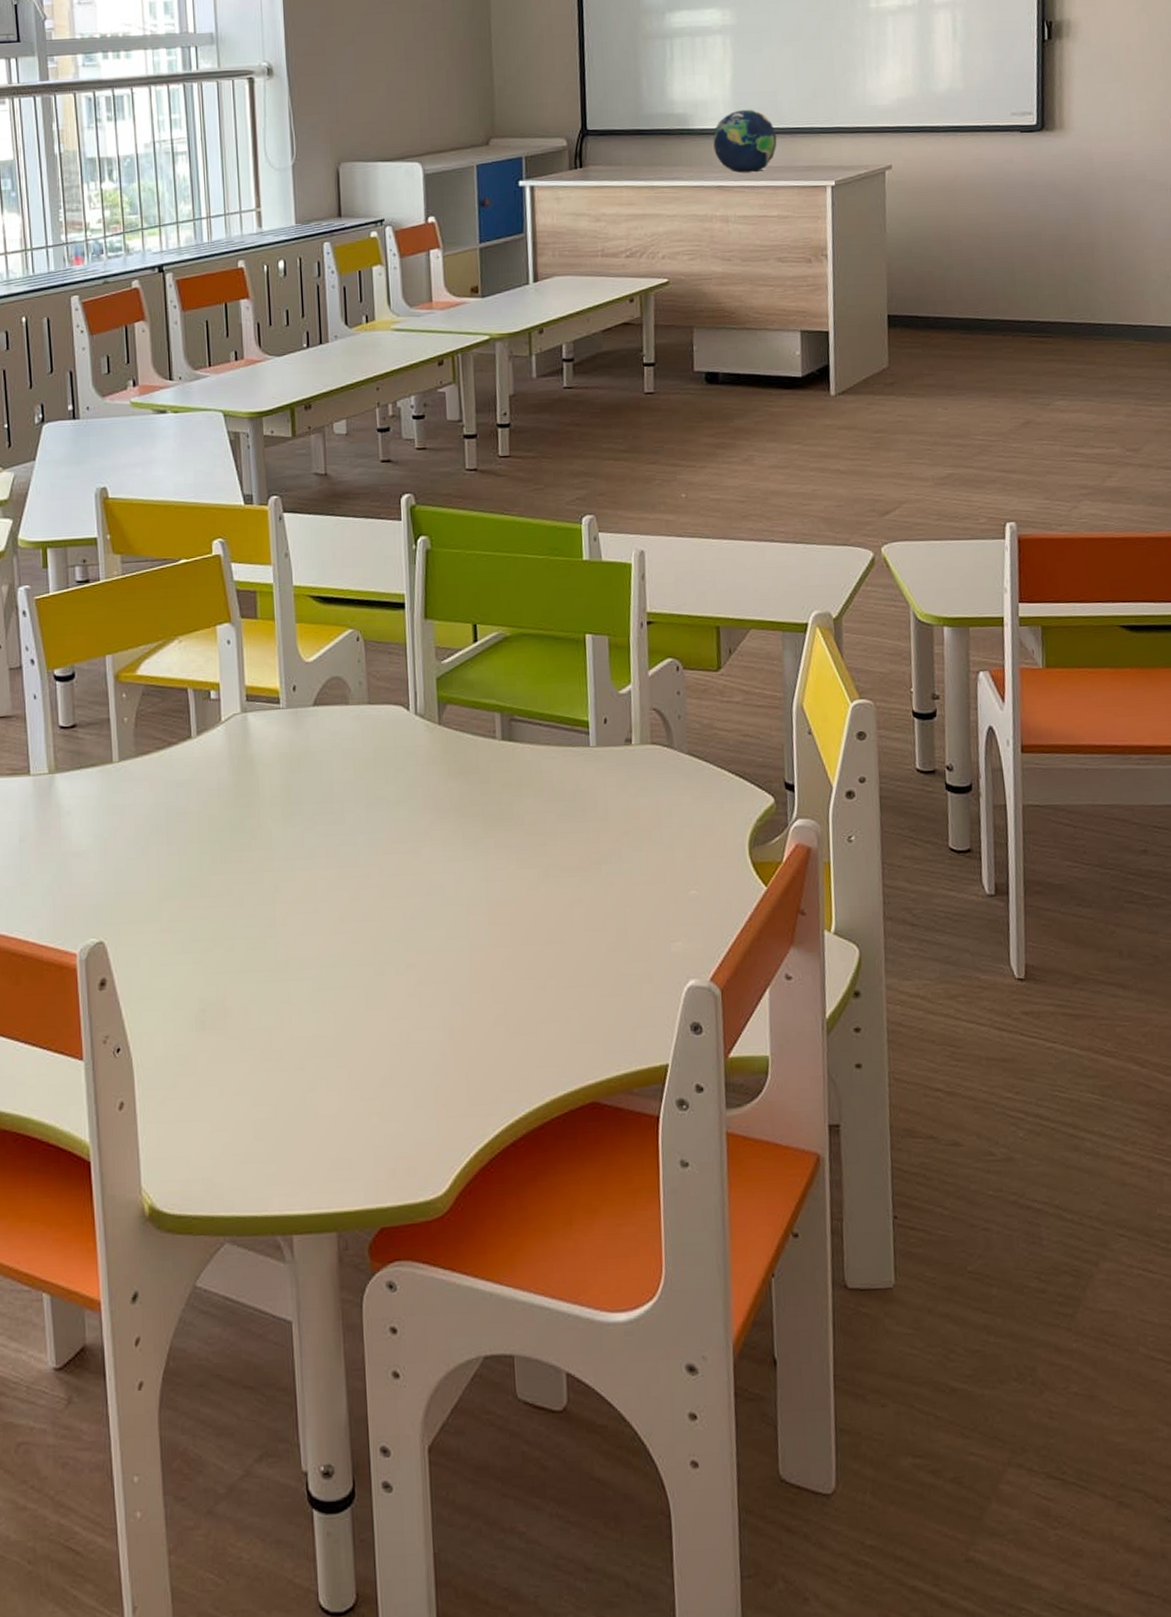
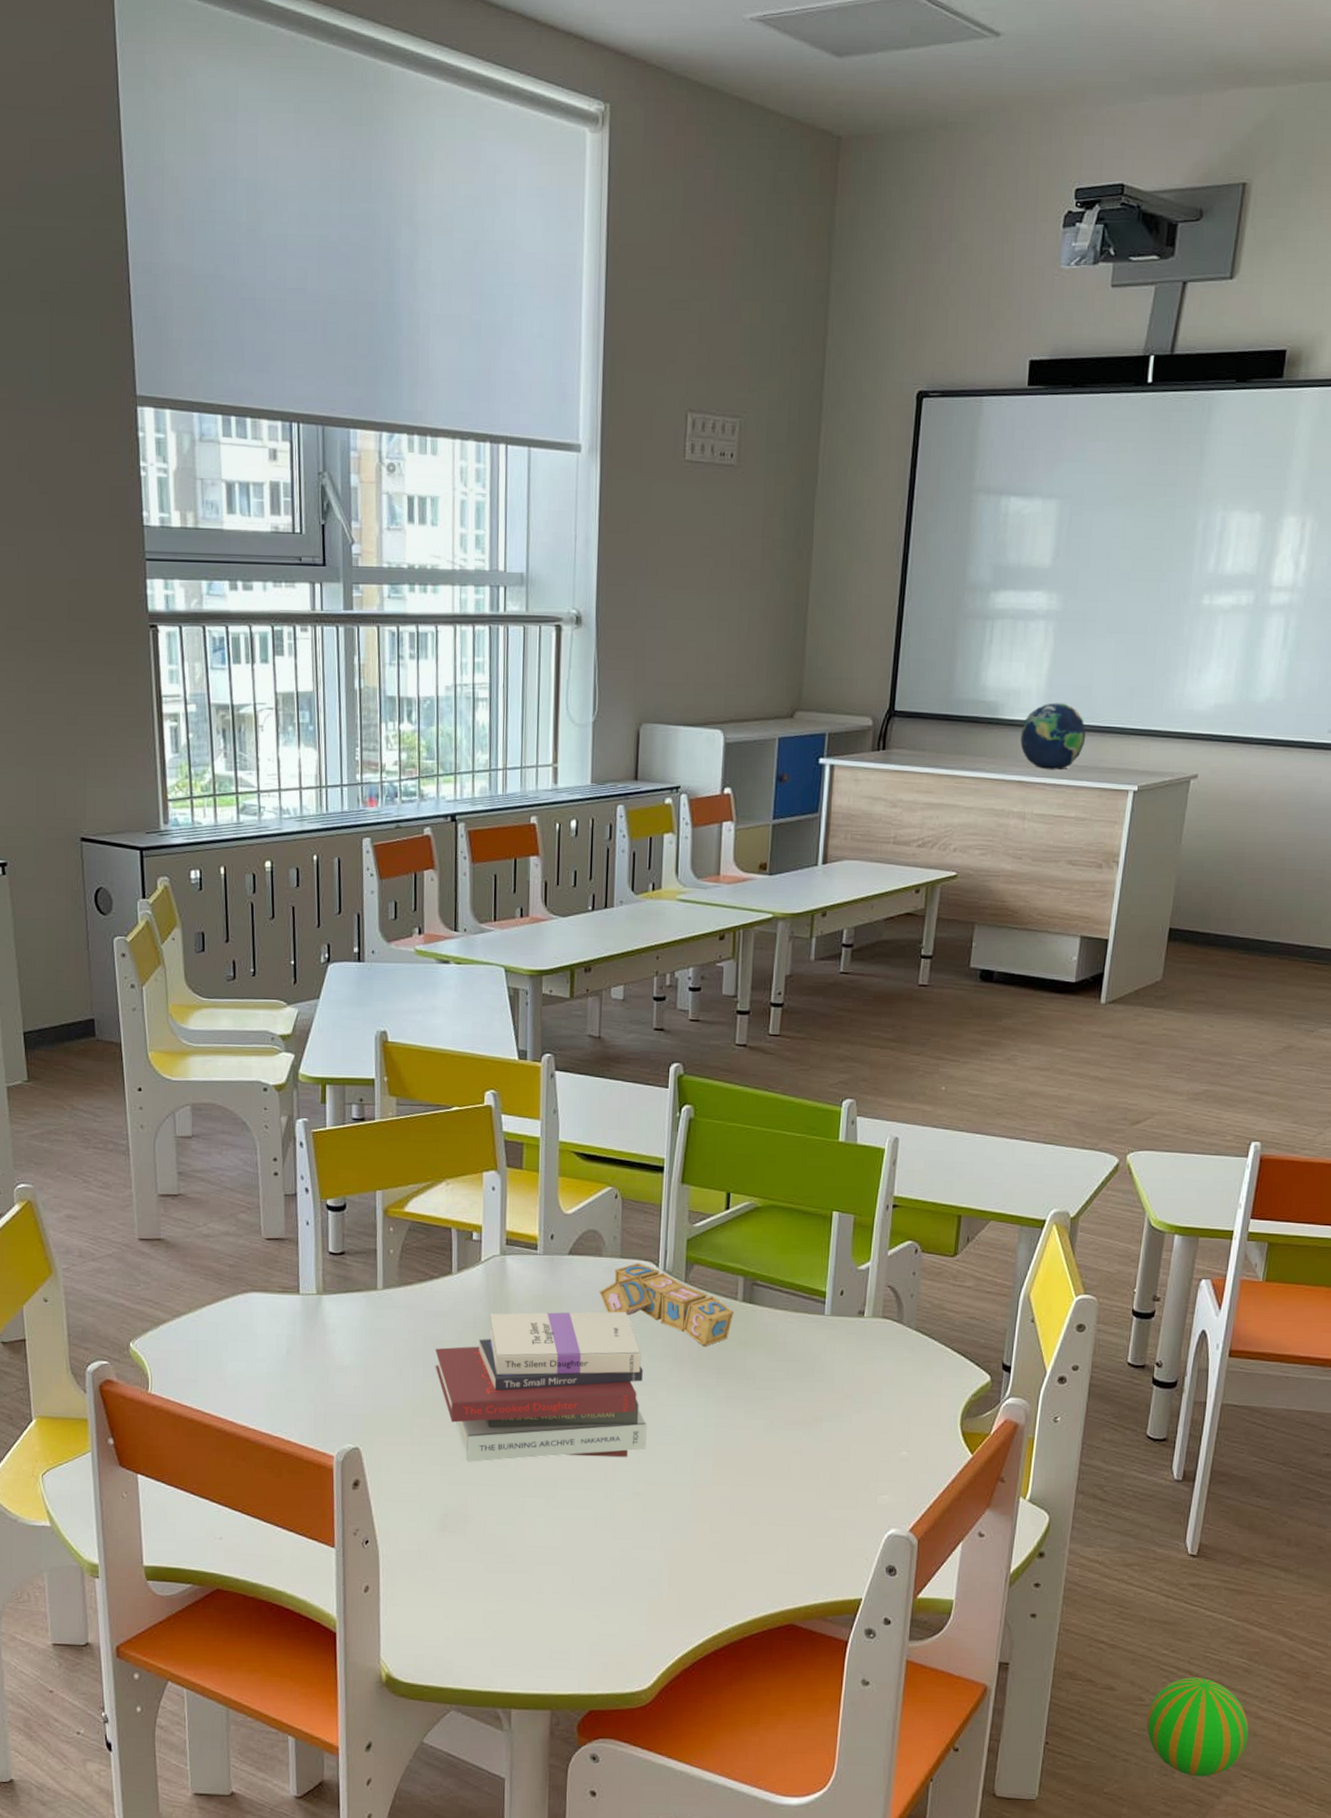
books: none [179,762,415,946] -> present [435,1311,647,1462]
toy blocks: none [349,708,494,793] -> present [599,1262,734,1347]
toy ball: none [1001,1121,1117,1242] -> present [1146,1677,1249,1777]

